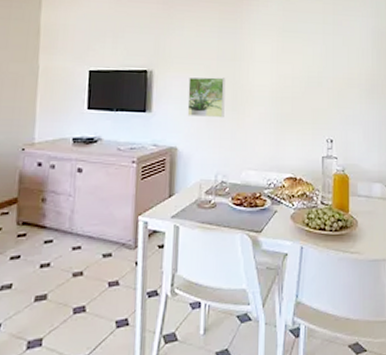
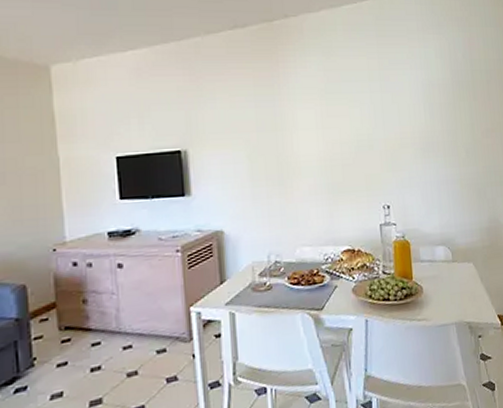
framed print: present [187,77,226,118] -> none [228,150,271,196]

